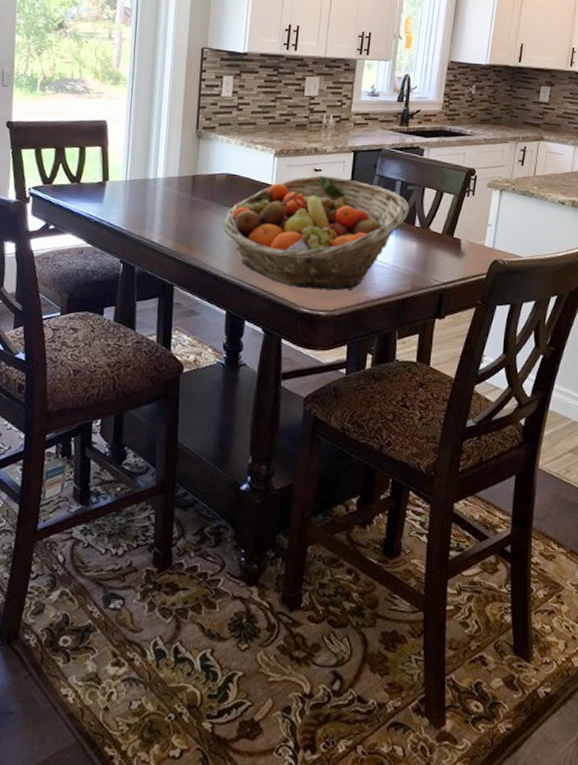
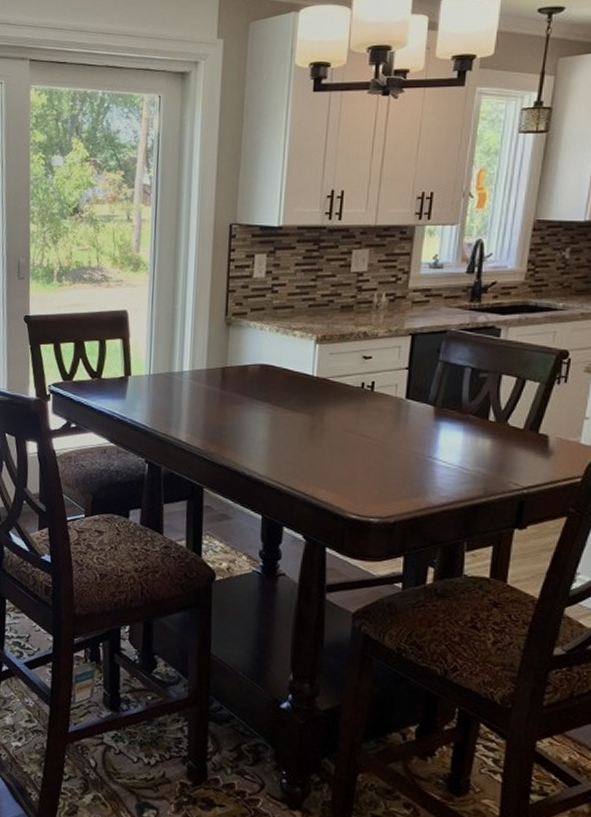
fruit basket: present [222,175,409,291] -> none [256,364,481,495]

